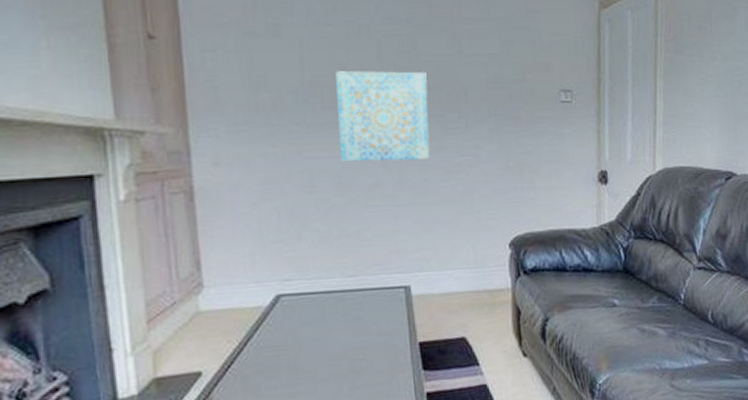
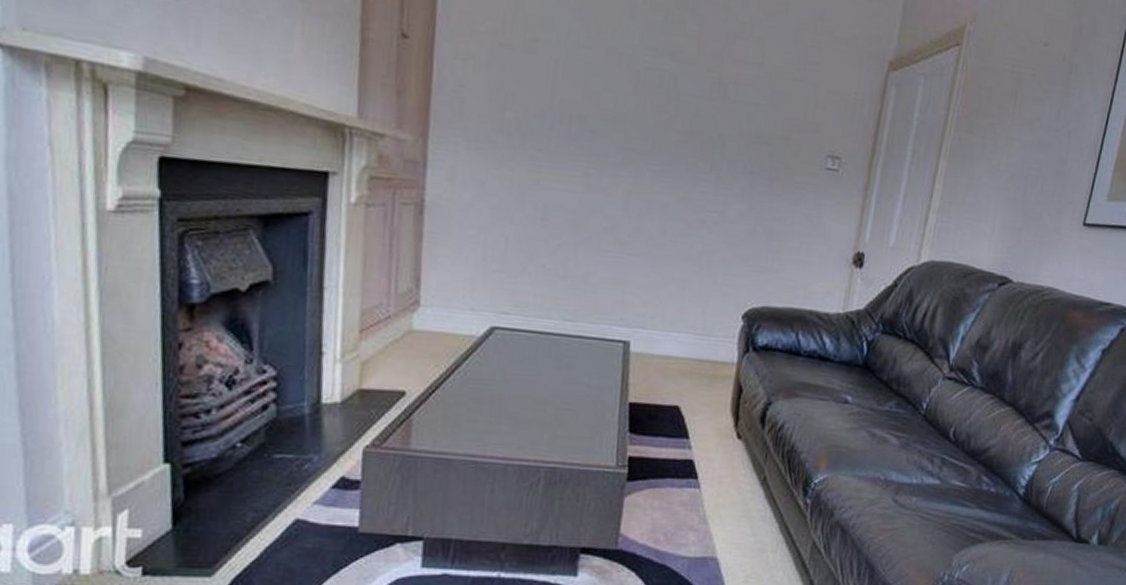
wall art: present [336,71,430,162] -> none [579,99,684,209]

